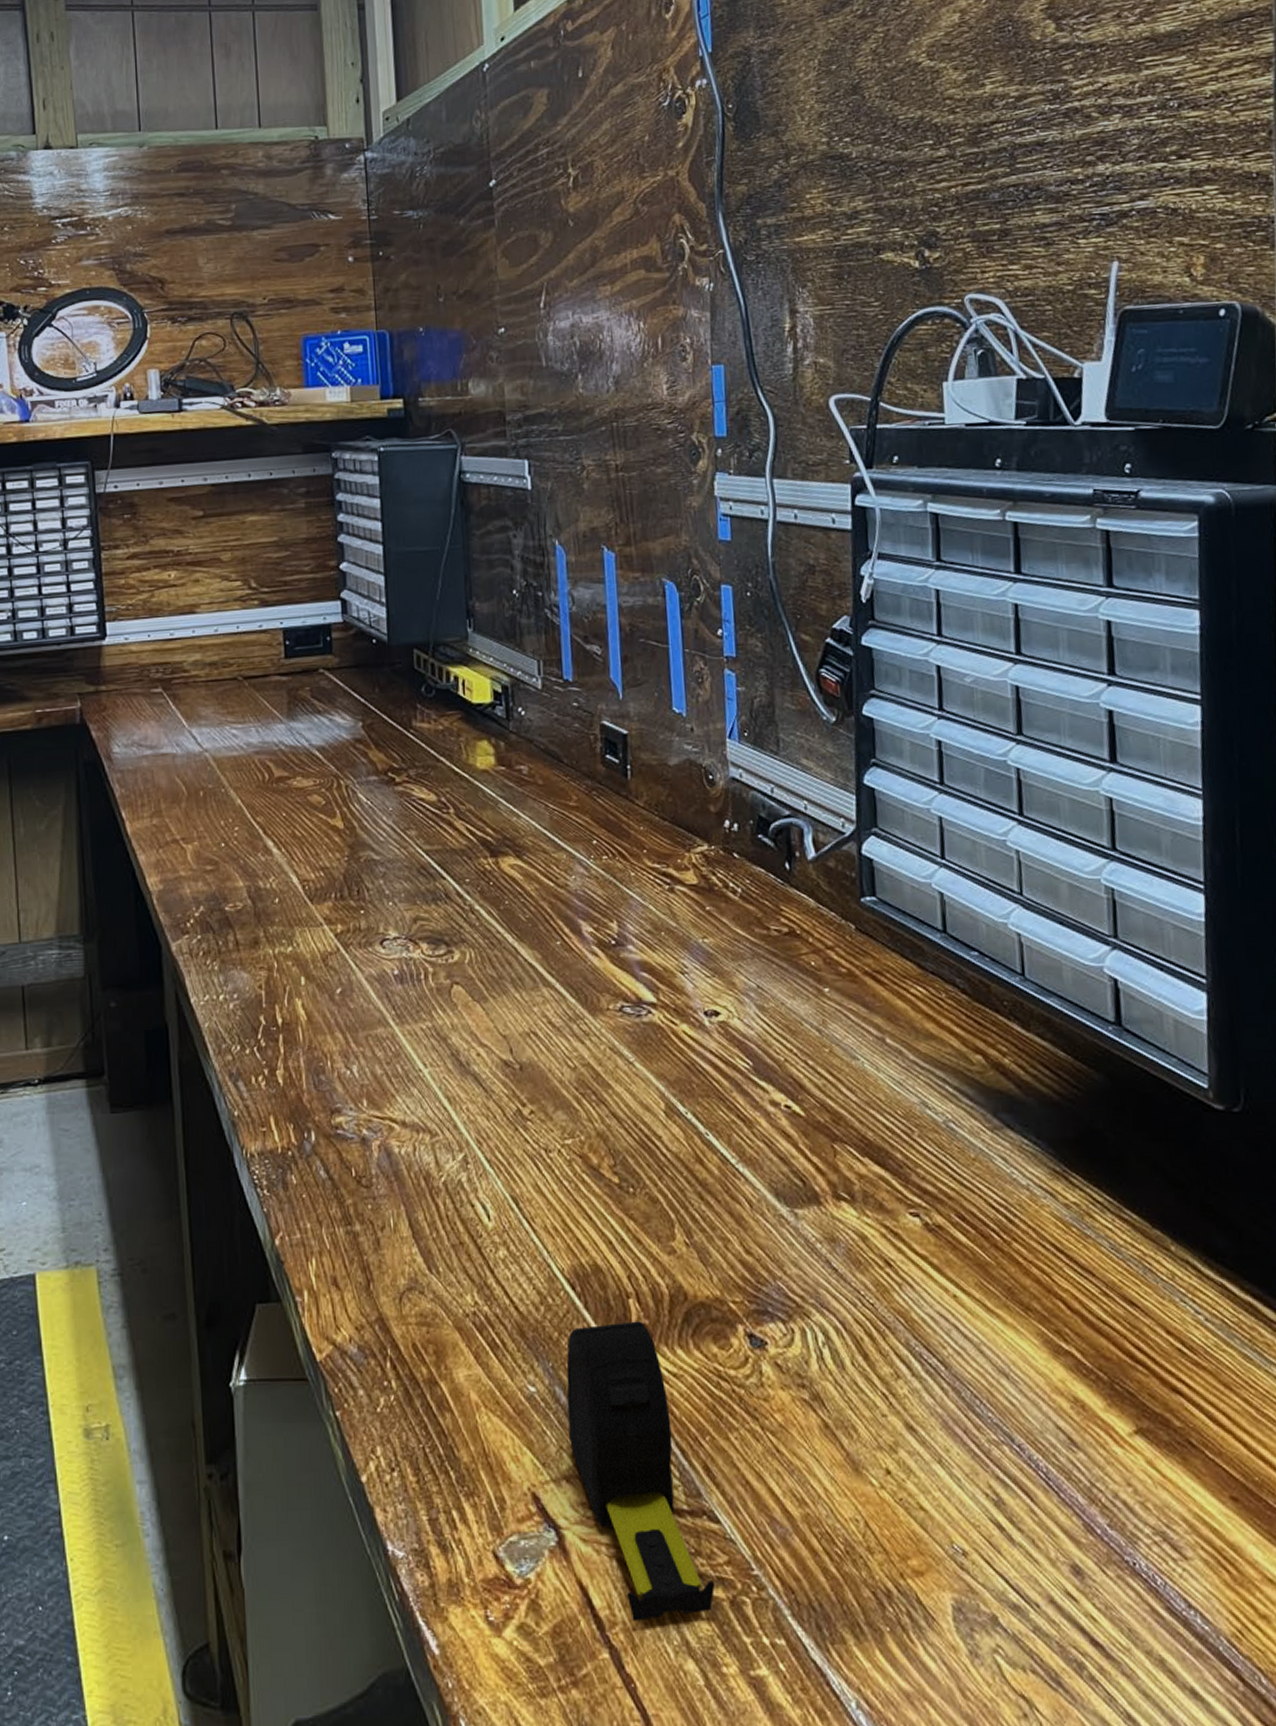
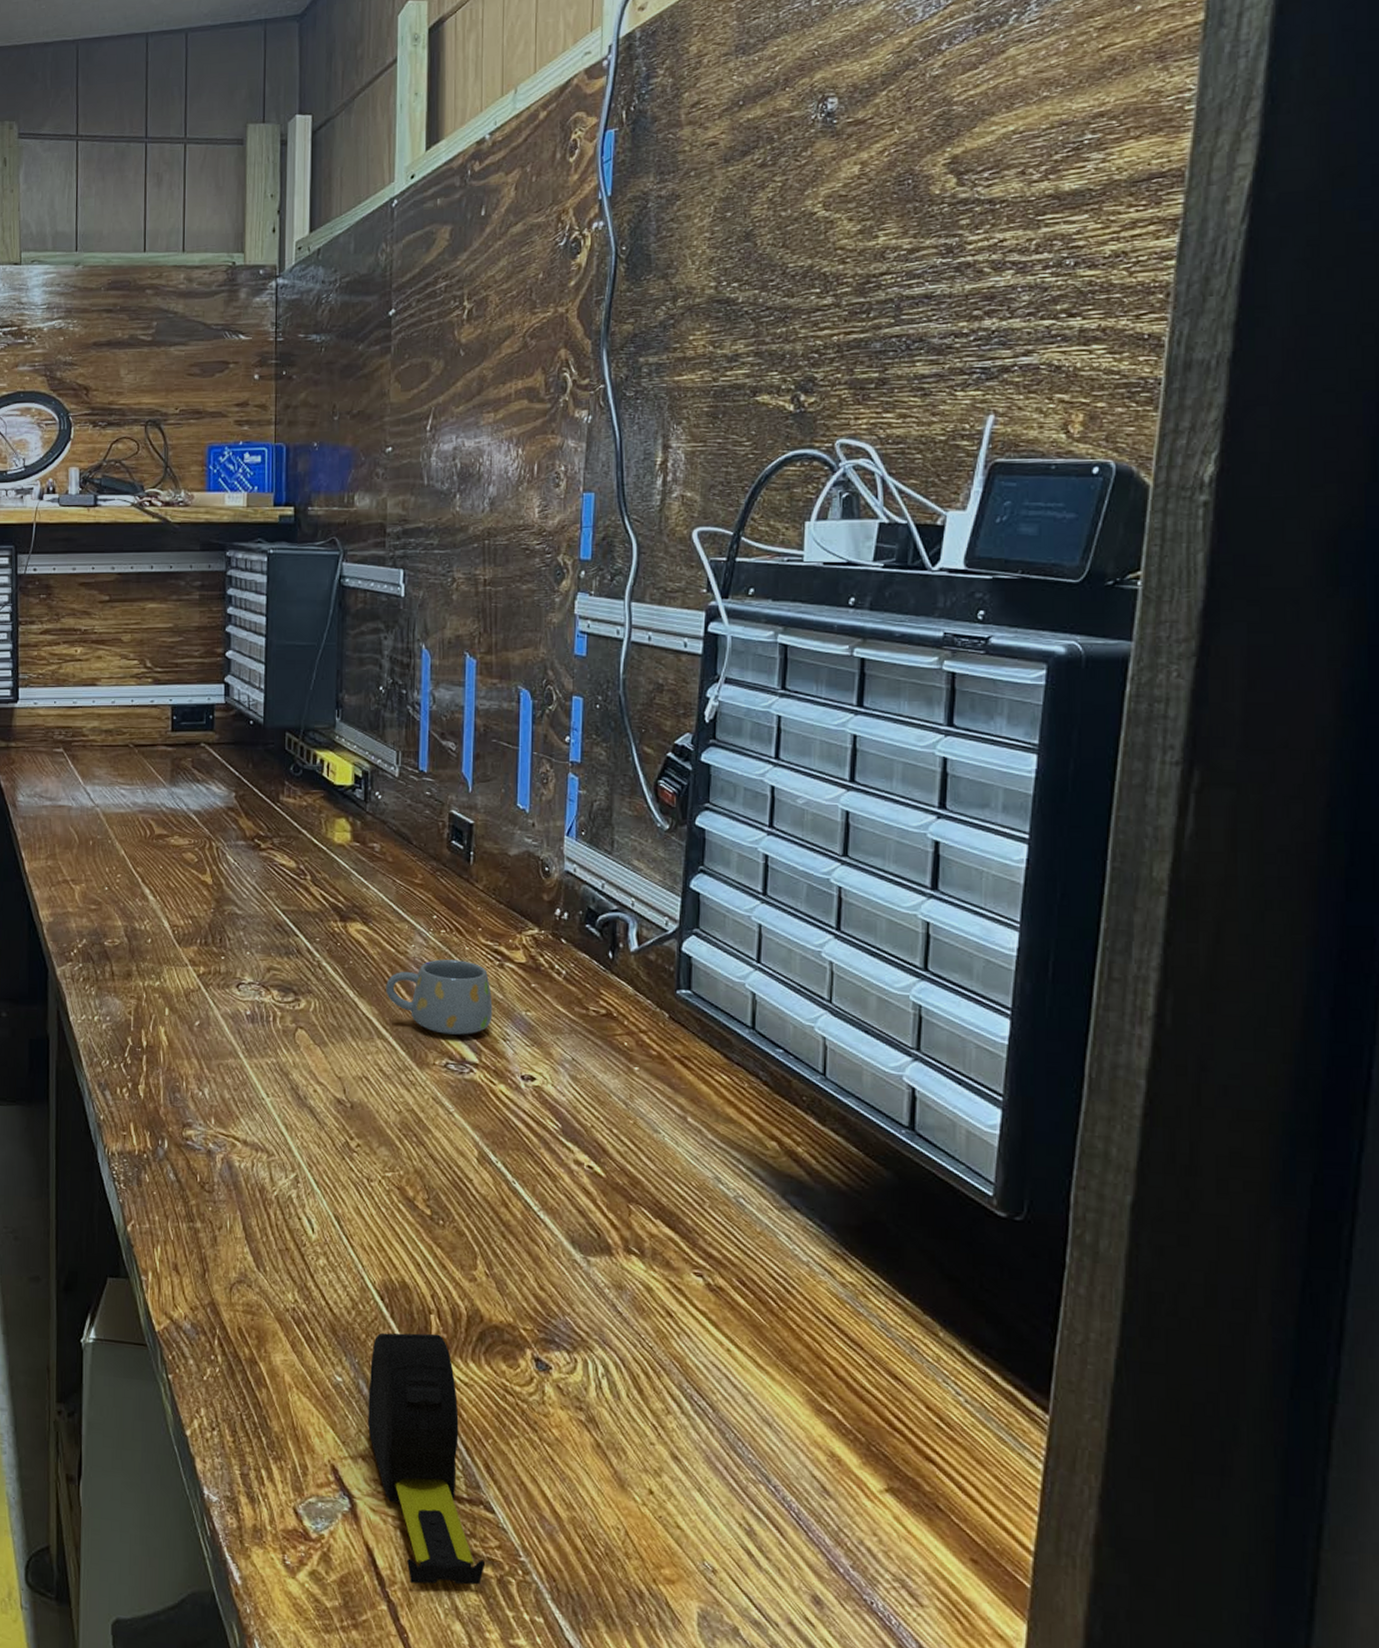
mug: none [547,888,667,974] -> present [386,959,493,1035]

